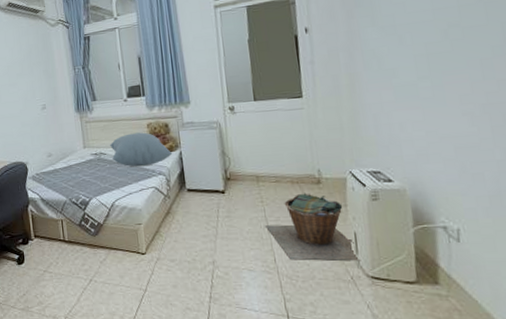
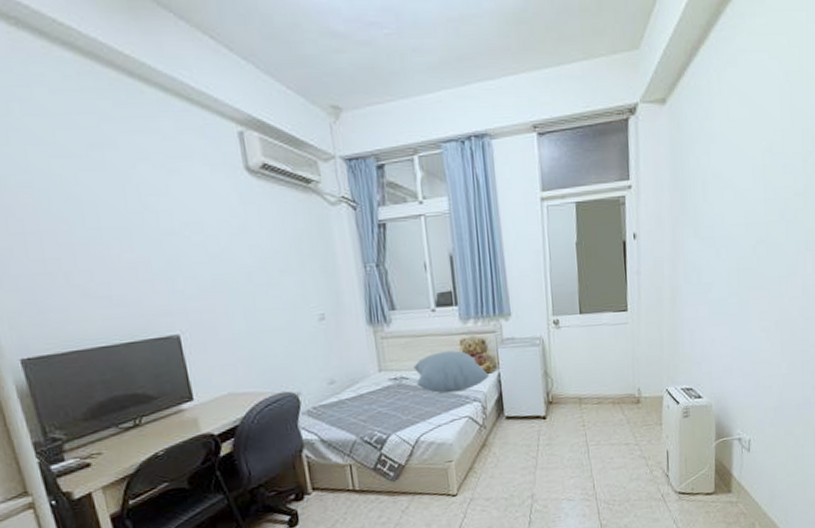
laundry basket: present [266,193,361,261] -> none [586,413,671,484]

